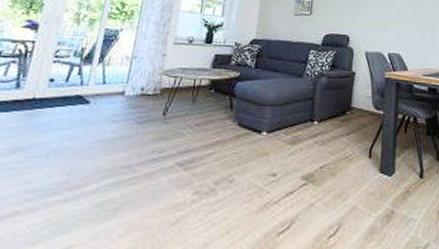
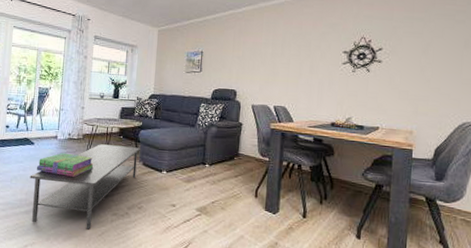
coffee table: none [73,100,236,218] -> present [30,144,140,230]
stack of books: none [88,113,173,145] -> present [36,152,94,177]

